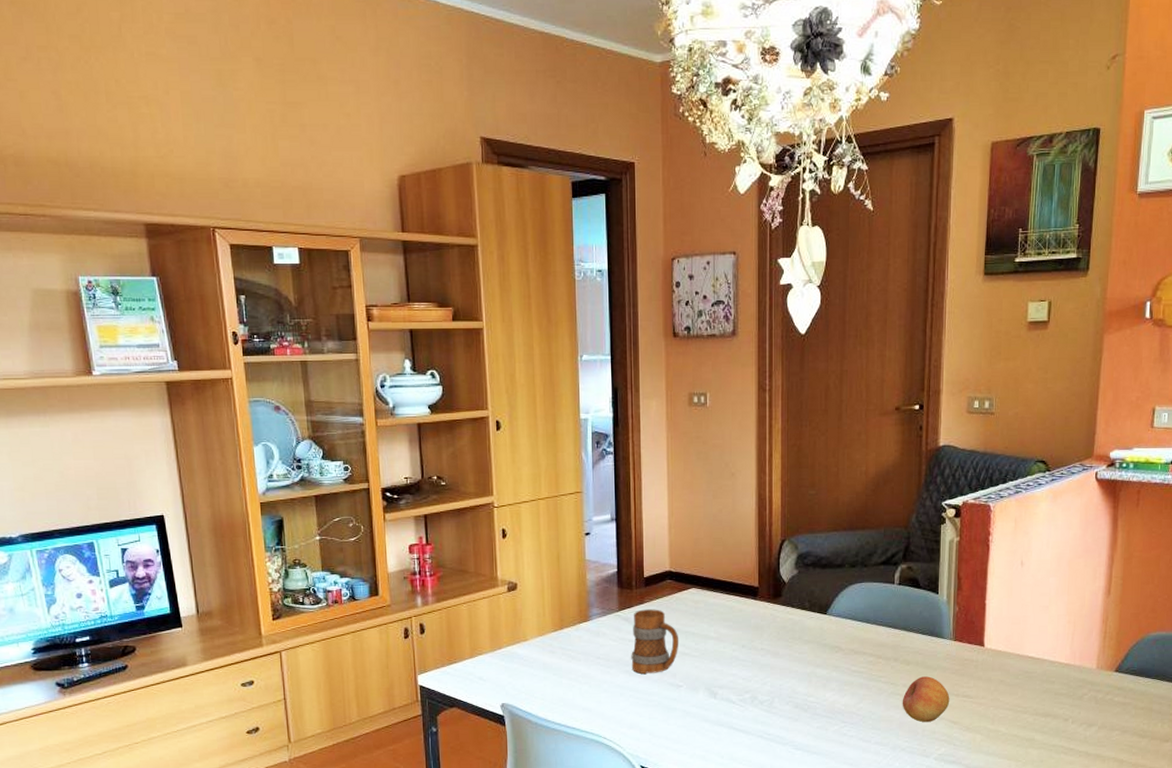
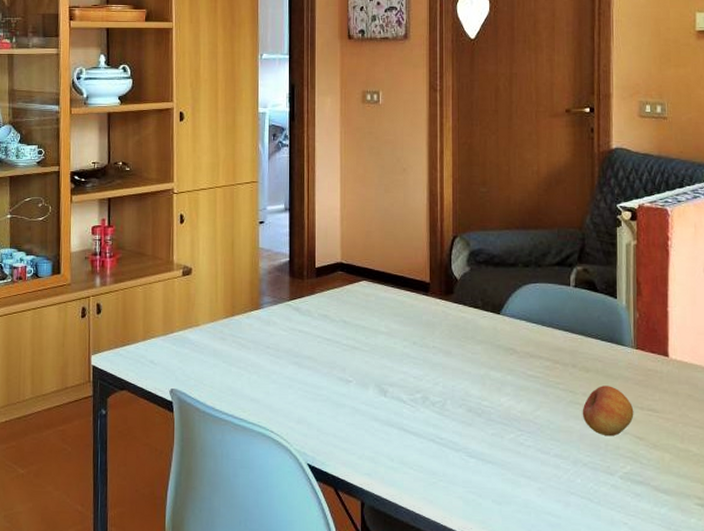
mug: present [631,609,679,675] -> none [301,300,350,367]

